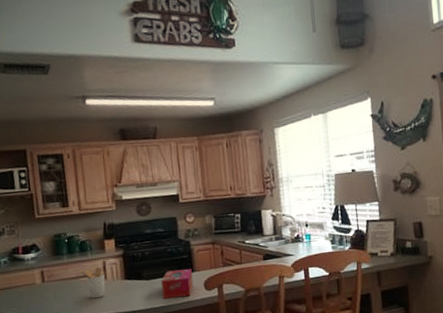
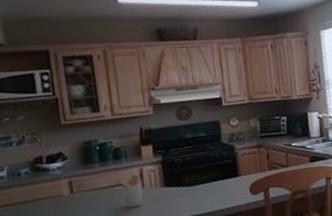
tissue box: present [161,269,194,299] -> none [203,173,239,205]

